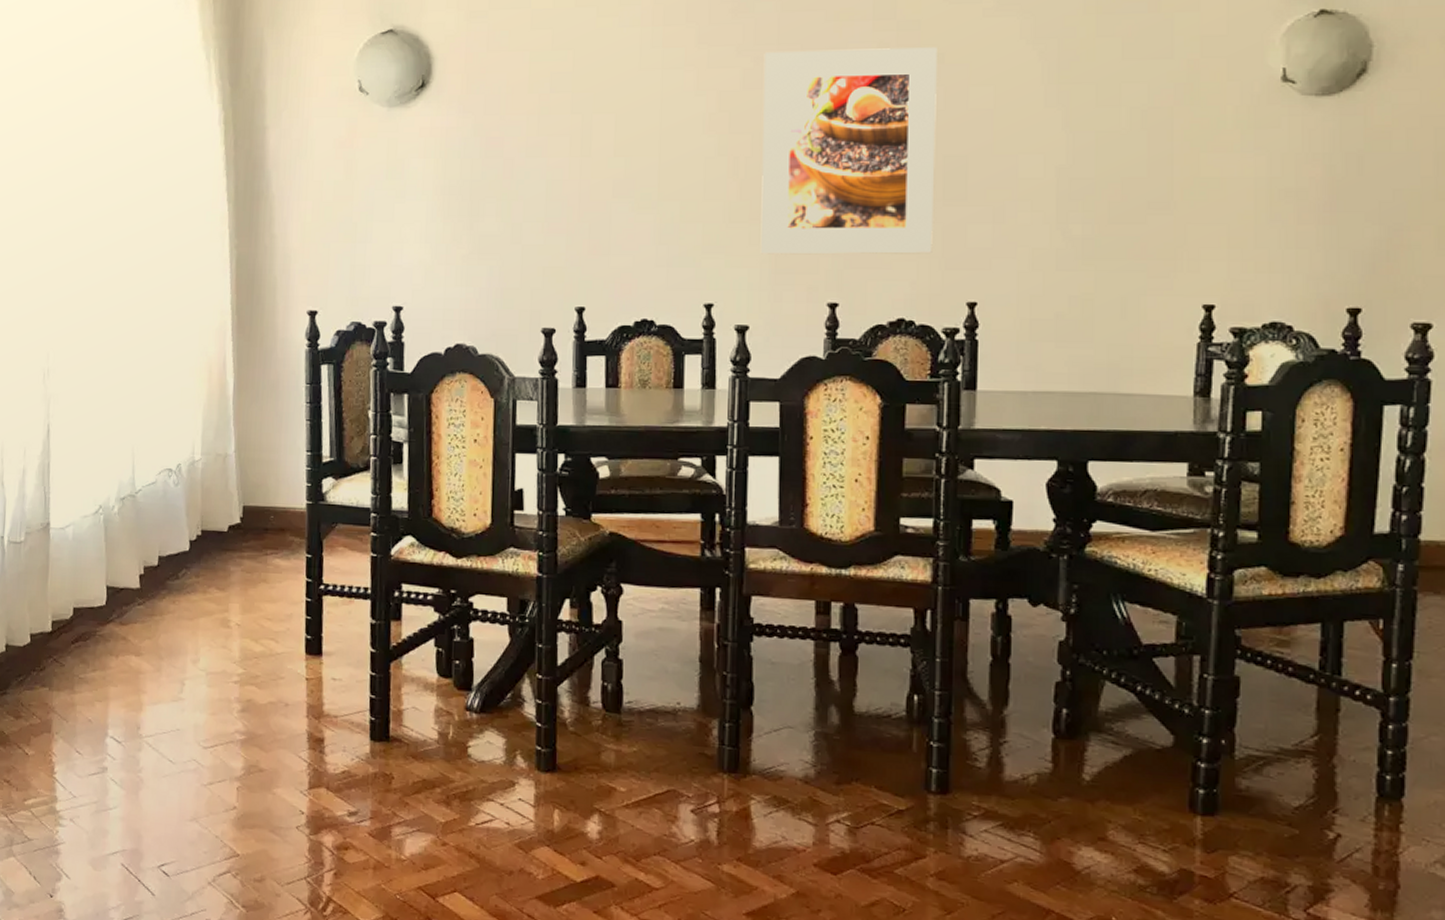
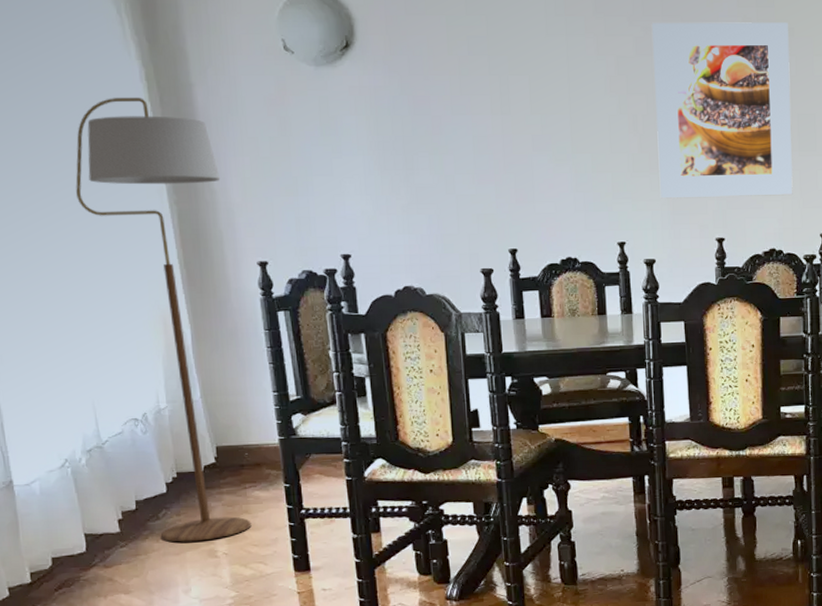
floor lamp: none [146,141,282,608] -> present [75,98,252,542]

